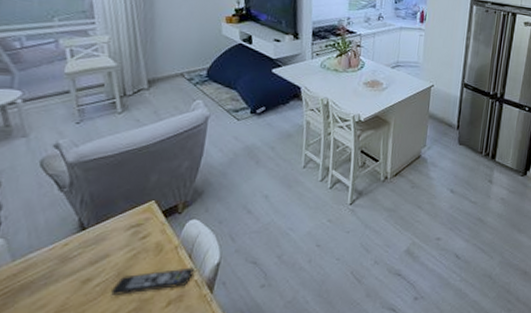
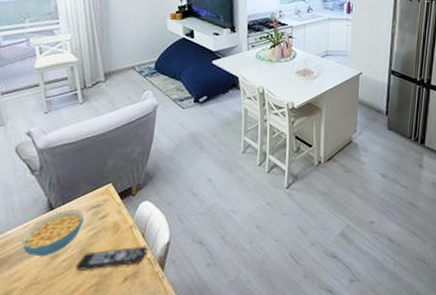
cereal bowl: none [46,229,121,282] -> present [21,209,84,257]

